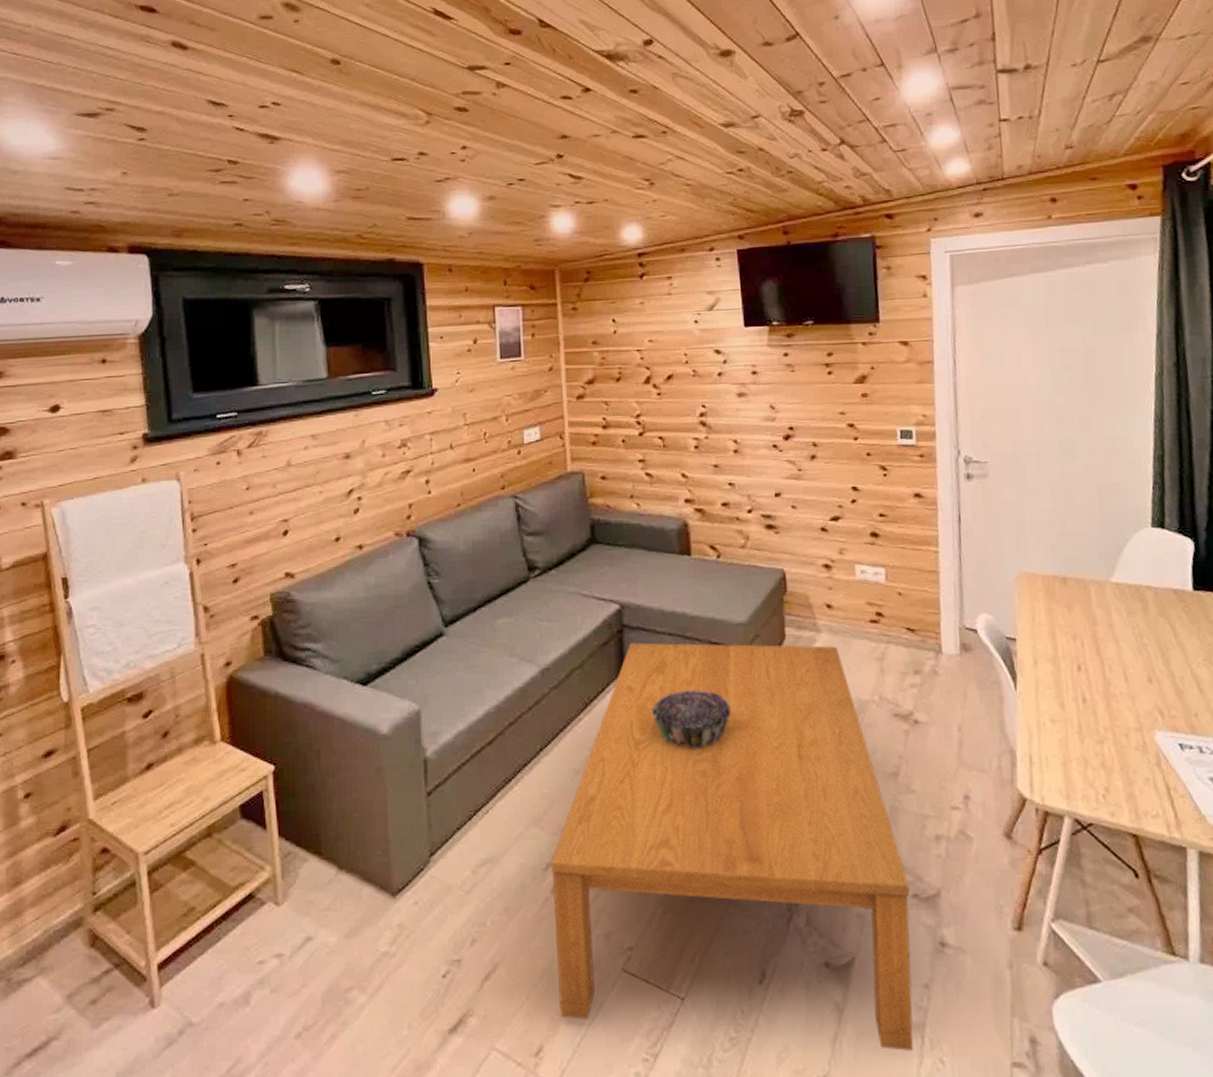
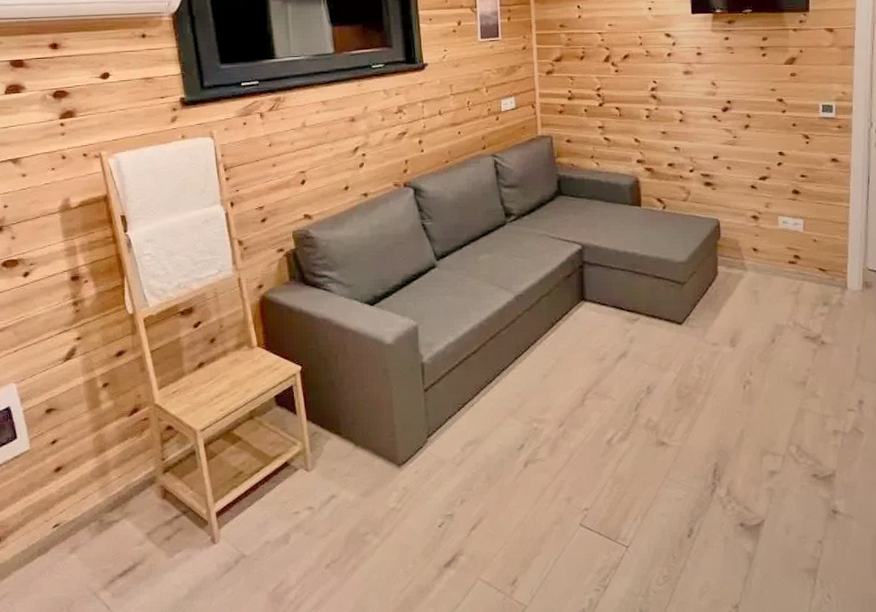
coffee table: present [551,642,914,1051] -> none [524,276,811,588]
decorative bowl: present [651,689,731,750] -> none [605,314,671,361]

